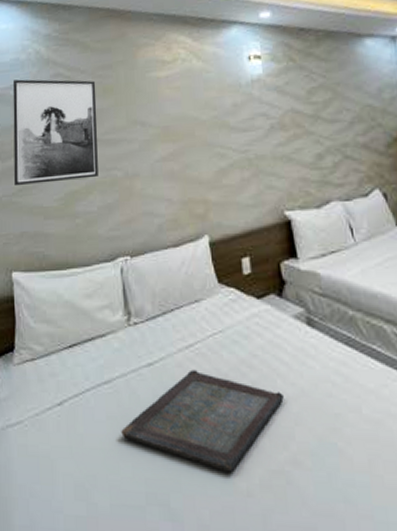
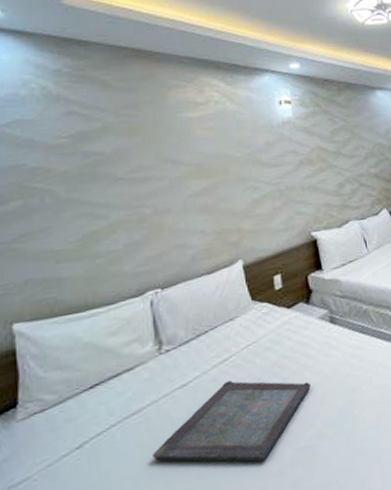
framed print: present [12,79,98,186] -> none [9,116,123,232]

